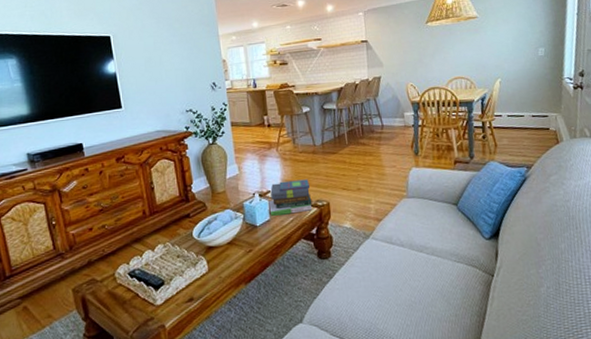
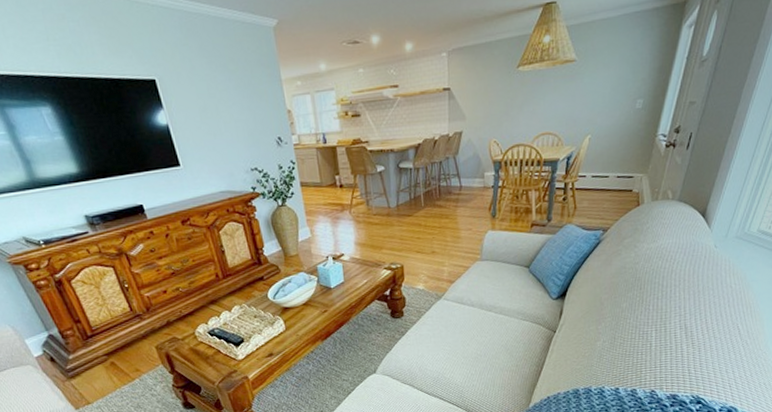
books: present [268,179,312,216] -> none [342,242,386,279]

